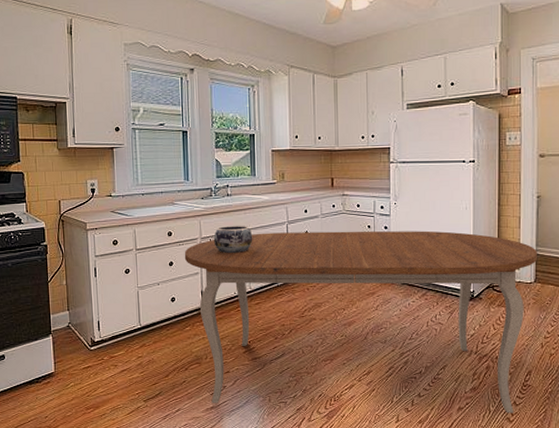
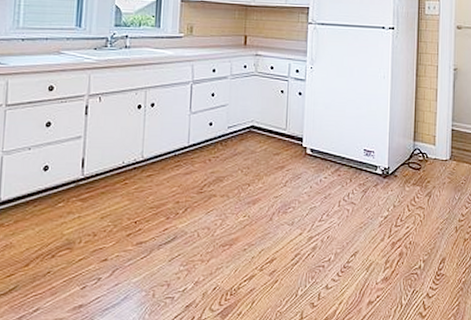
dining table: present [184,230,538,413] -> none [66,92,454,307]
decorative bowl: present [213,225,253,253] -> none [103,82,151,114]

